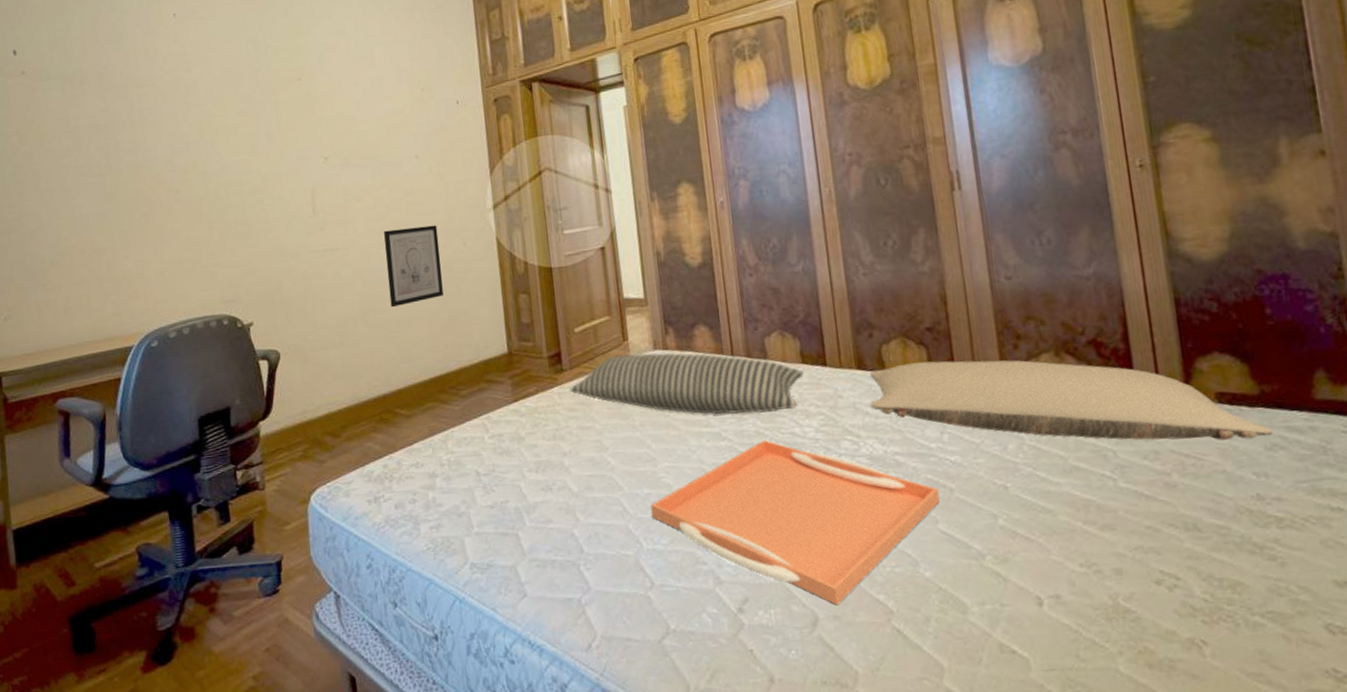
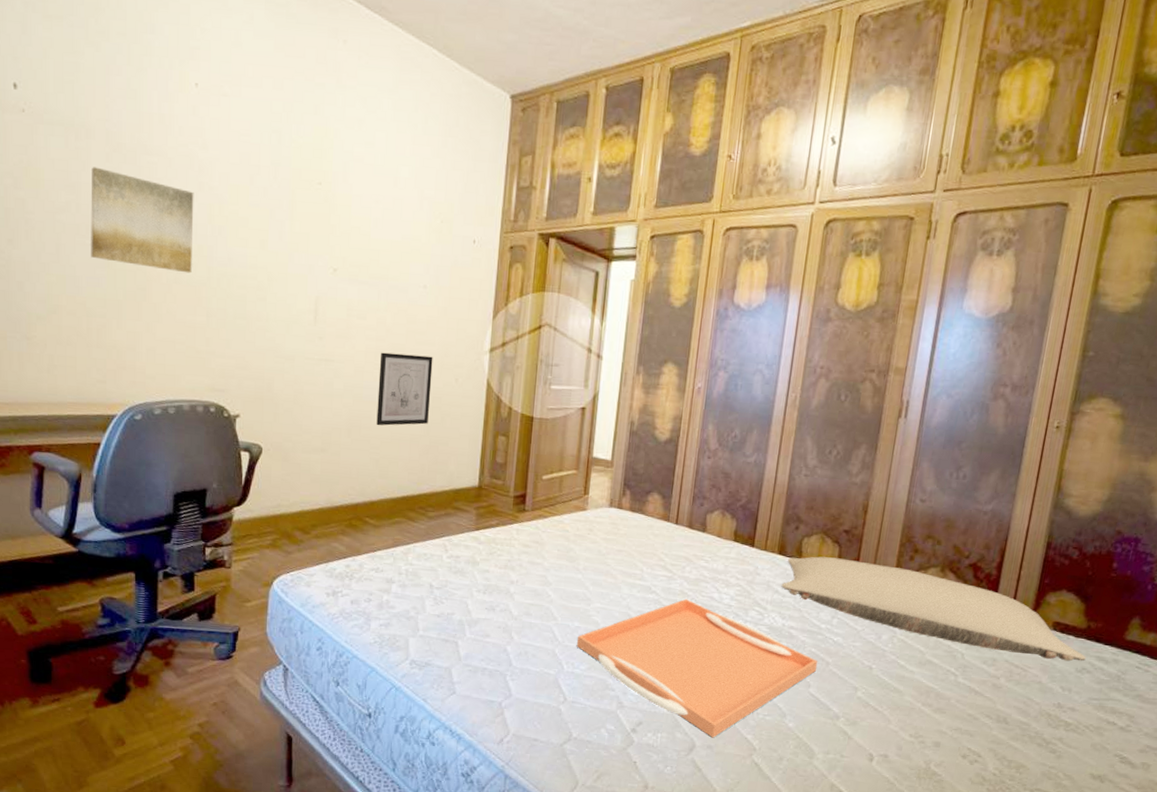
wall art: none [88,109,190,195] -> present [91,167,194,274]
pillow: present [570,352,804,414] -> none [528,506,733,578]

